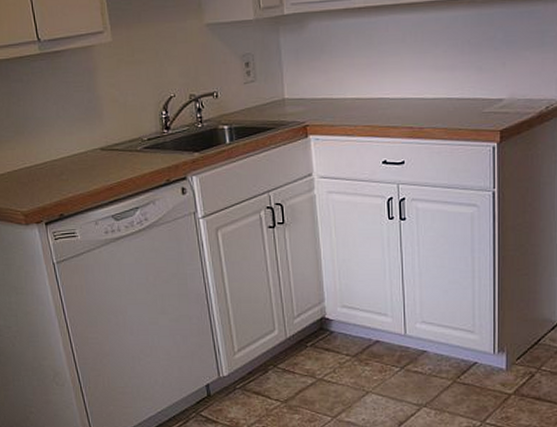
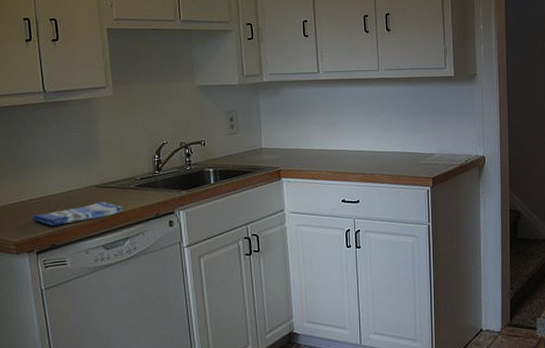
dish towel: none [37,167,130,195] -> present [31,202,122,227]

